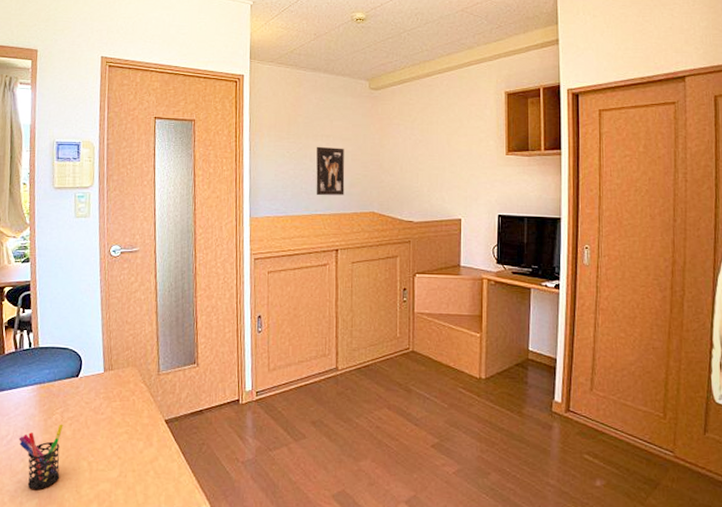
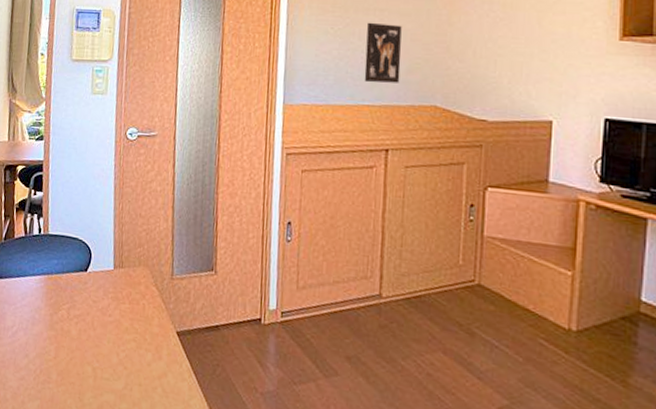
pen holder: present [18,424,64,489] -> none [24,321,69,391]

